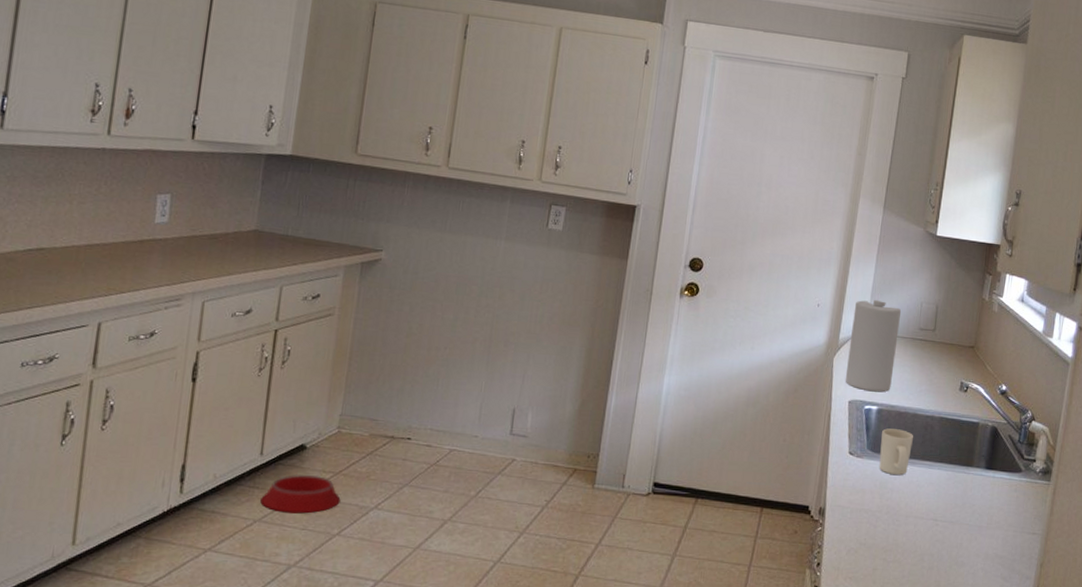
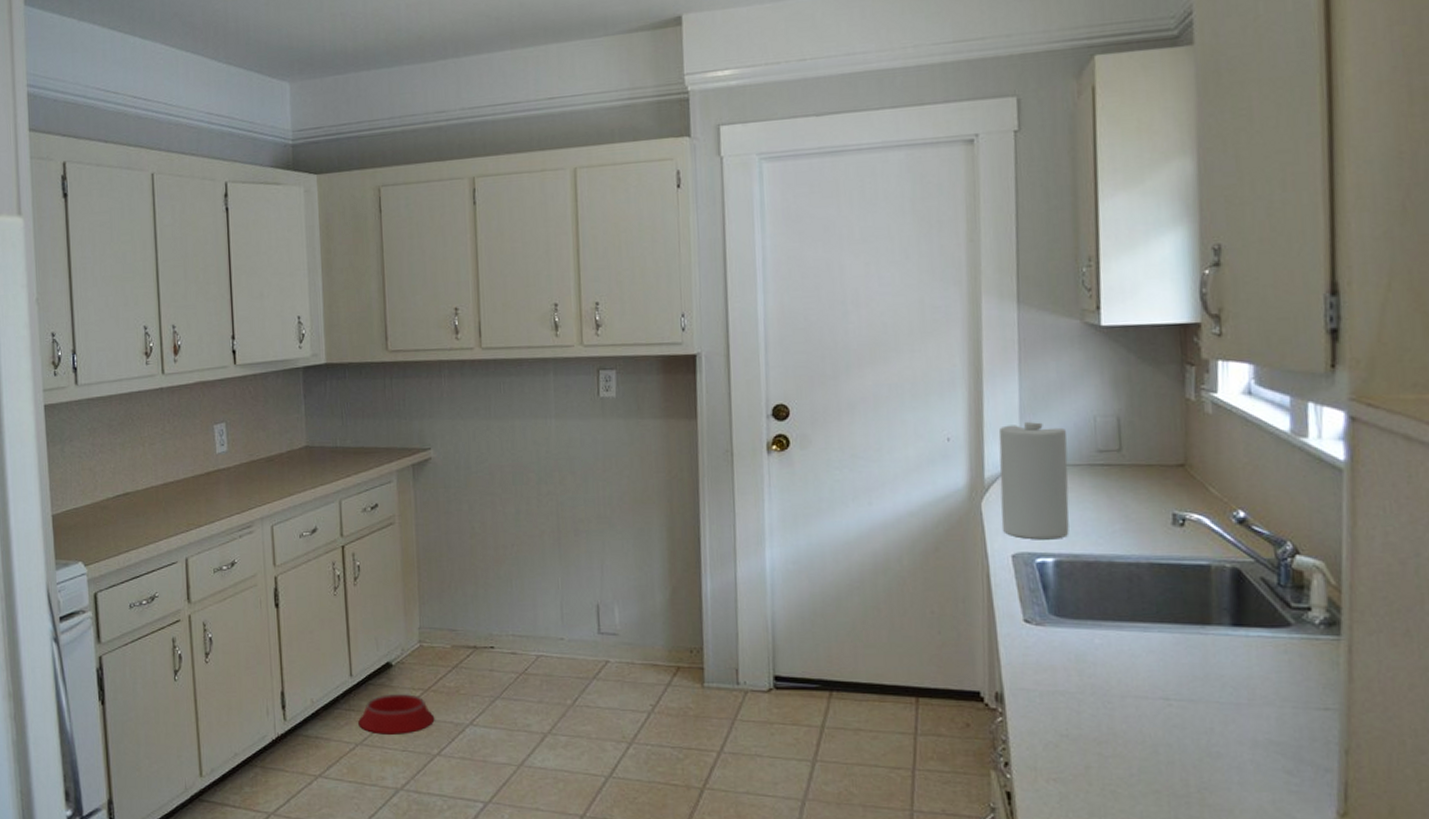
mug: present [879,428,914,475] -> none [1066,584,1115,643]

